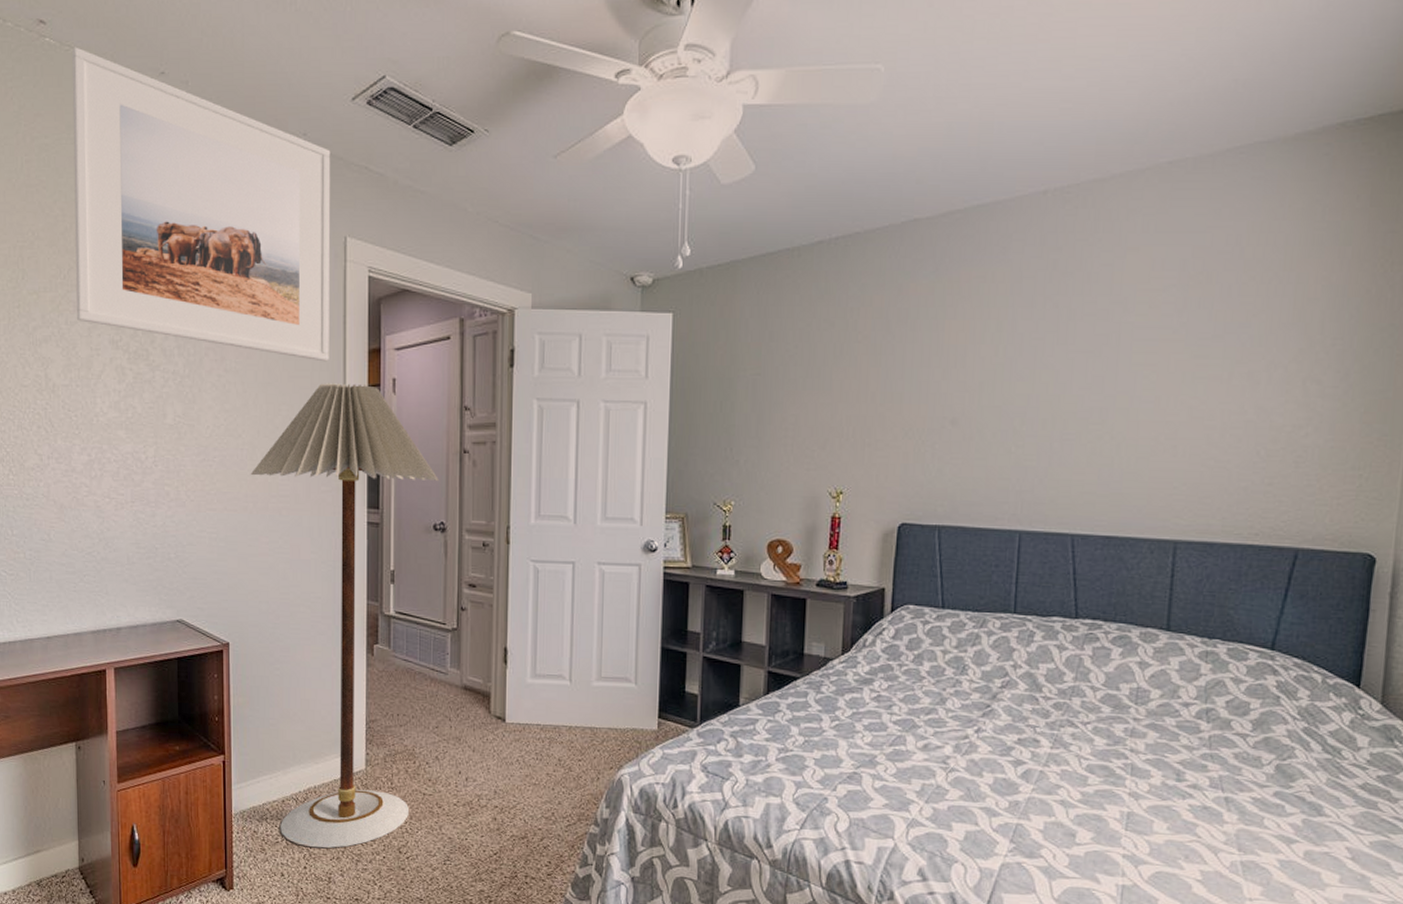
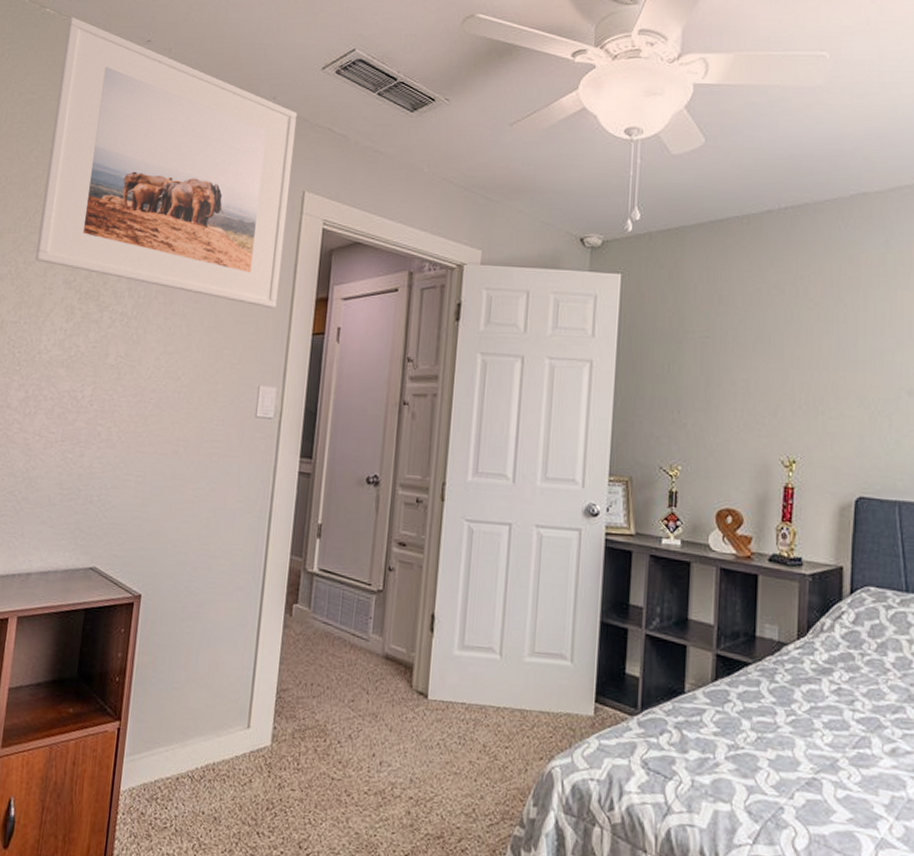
floor lamp: present [250,383,440,848] -> none [170,329,377,838]

